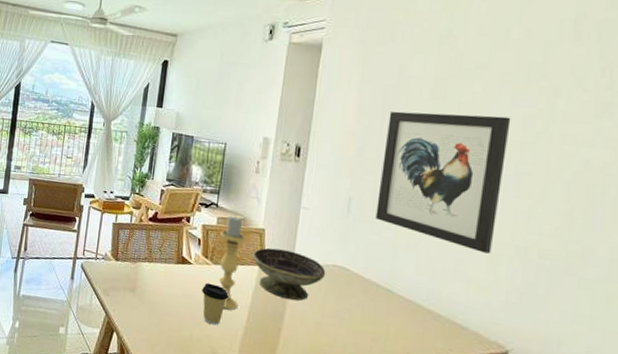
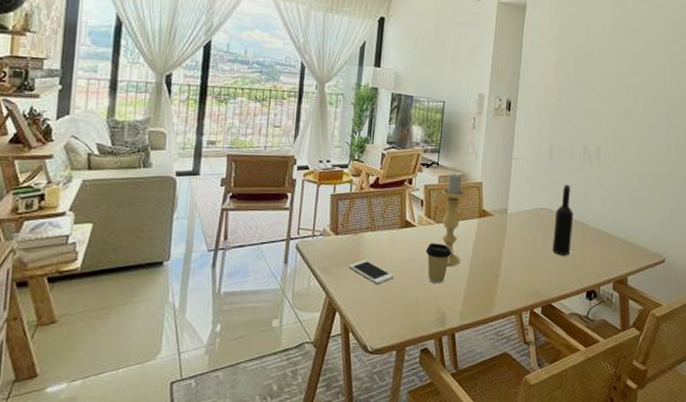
cell phone: none [126,288,170,314] -> present [348,260,395,284]
decorative bowl: present [252,248,326,301] -> none [472,200,535,247]
wine bottle: none [347,242,376,323] -> present [552,184,573,256]
wall art: present [375,111,511,254] -> none [572,65,663,182]

